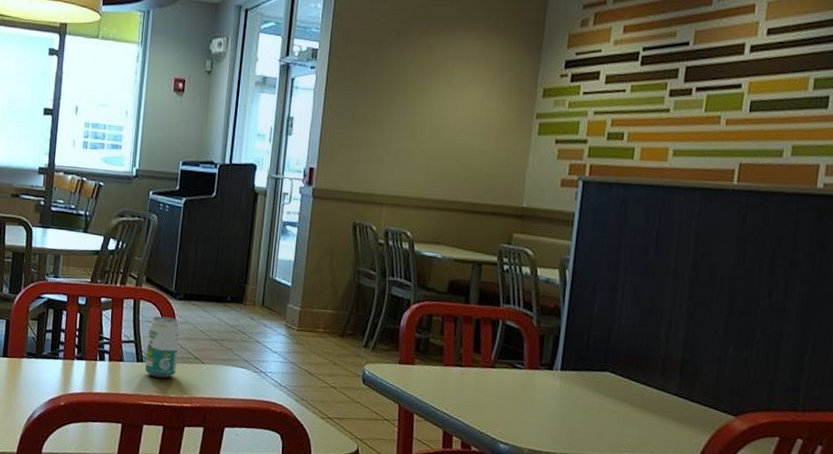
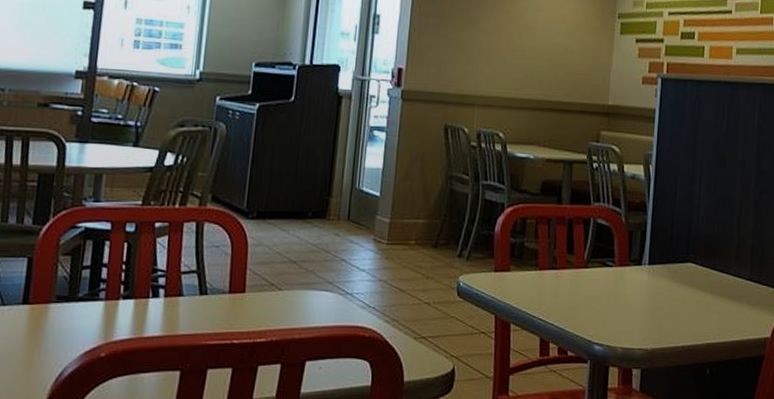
beverage can: present [145,316,180,379] -> none [210,240,253,312]

